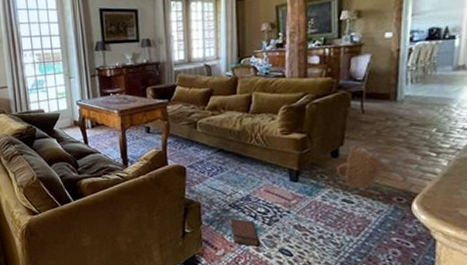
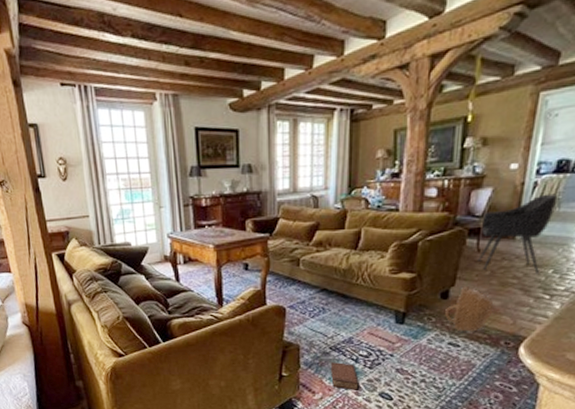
armchair: none [363,58,433,133] -> present [478,193,558,274]

